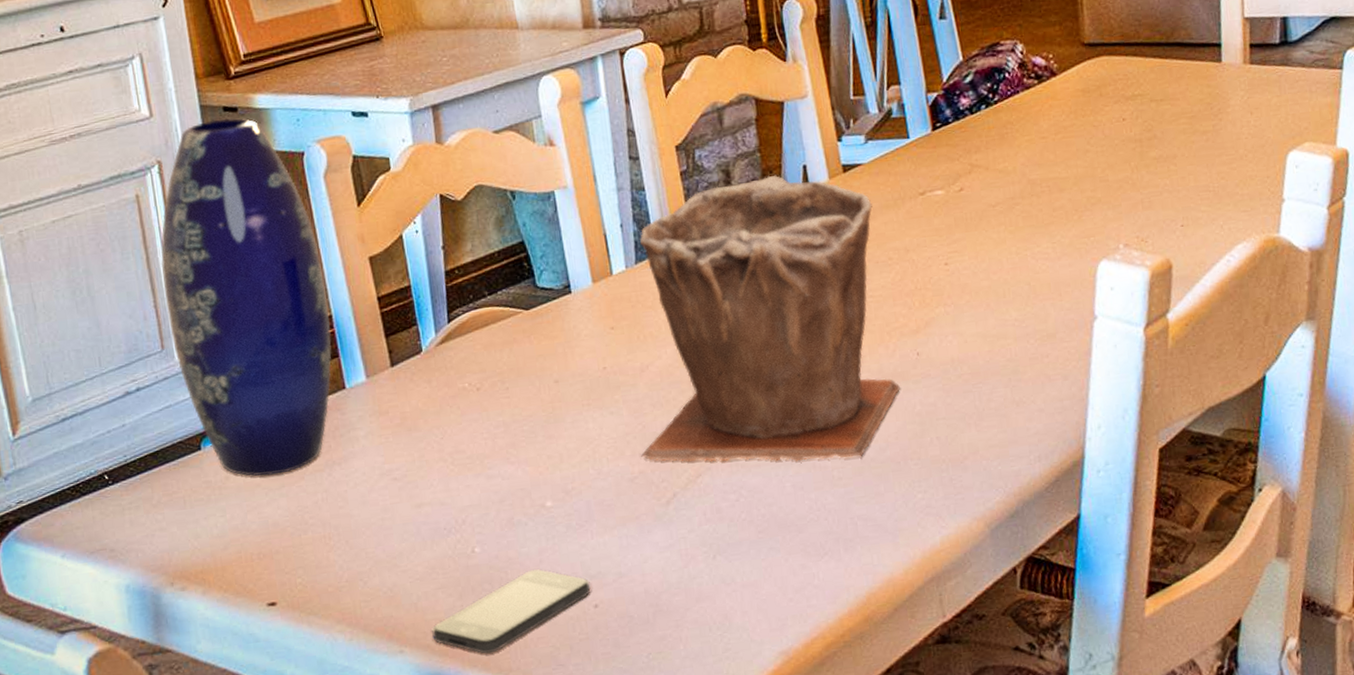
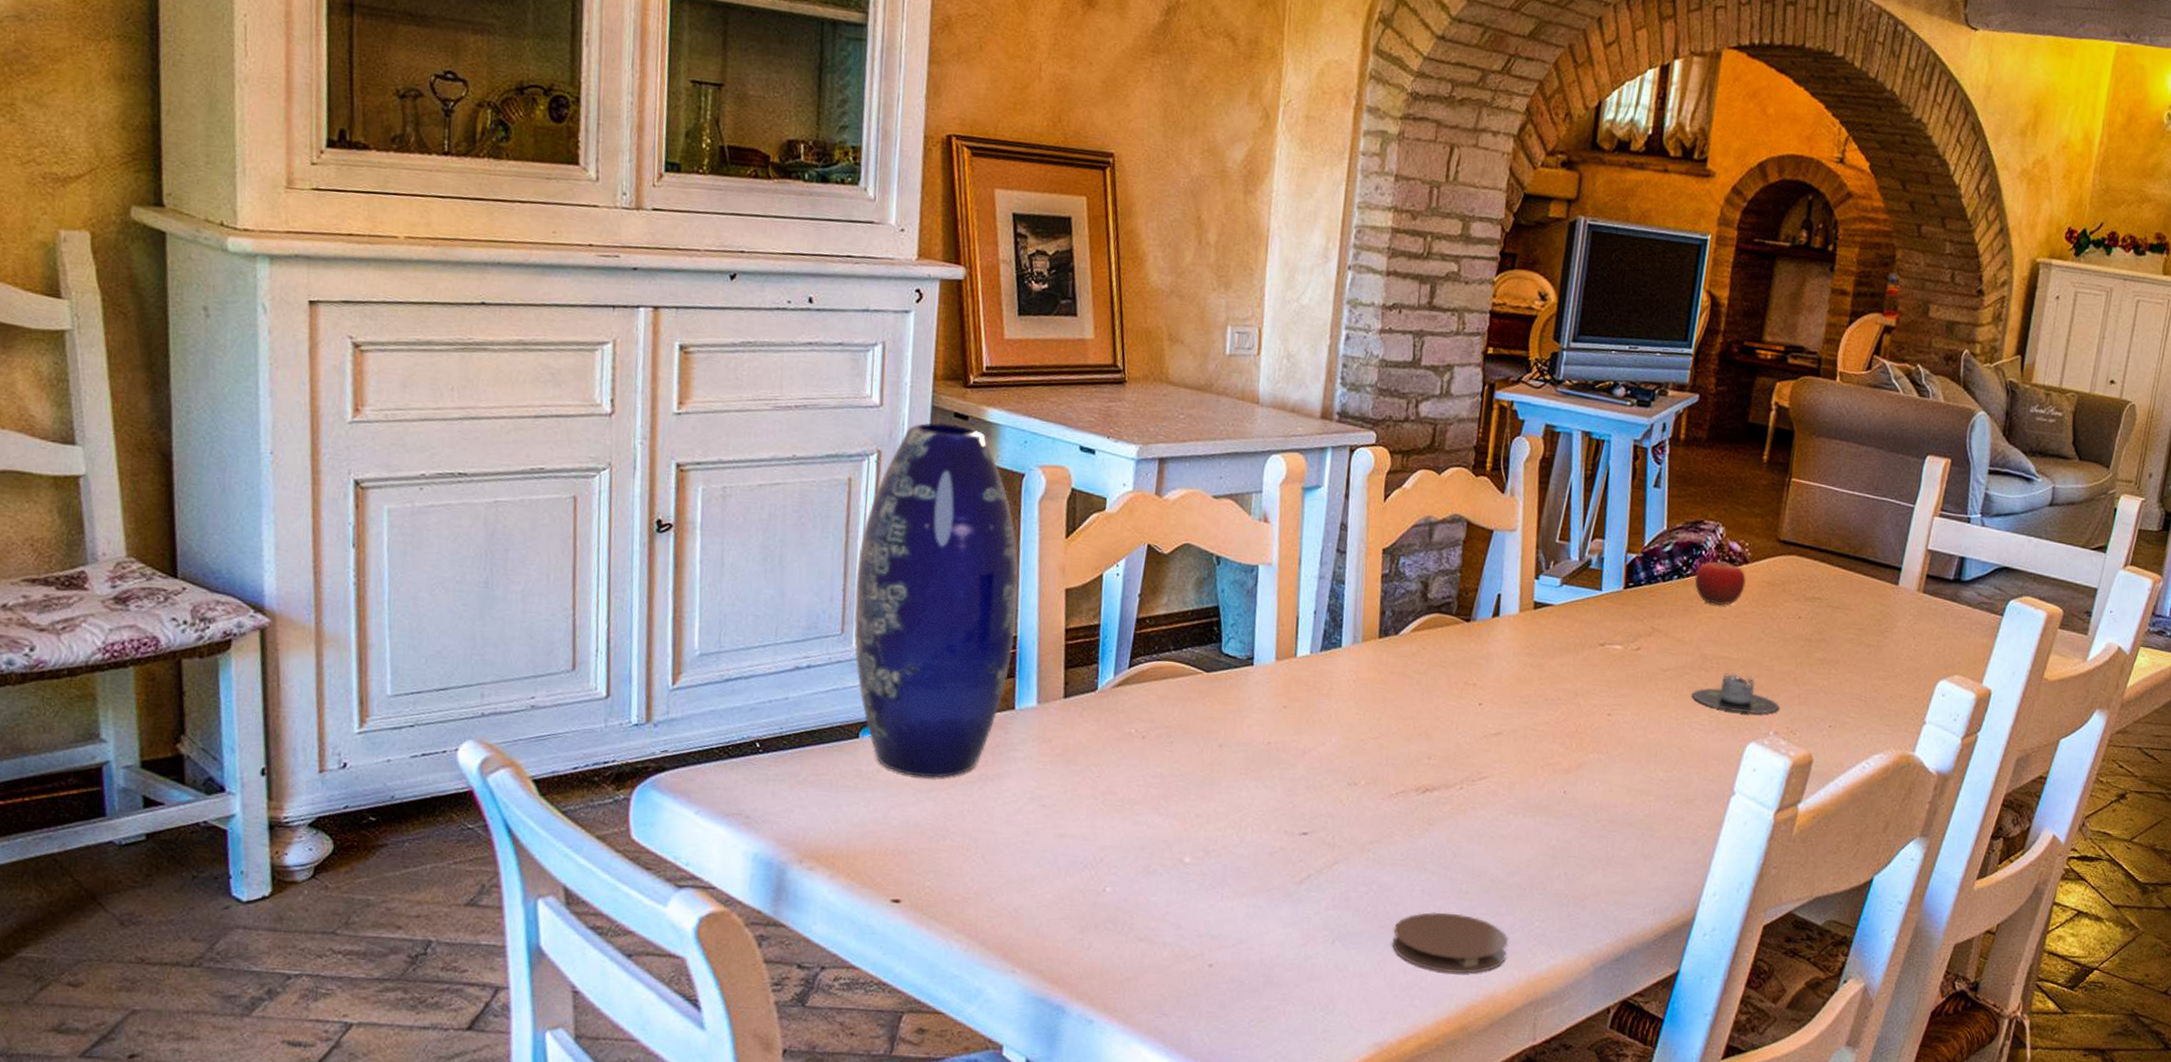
smartphone: present [432,569,591,654] -> none [1046,919,1210,990]
plant pot: present [640,174,900,462] -> none [1285,595,1554,877]
coaster: none [773,502,897,565] -> present [1392,912,1509,973]
fruit: none [1003,74,1059,126] -> present [1694,556,1747,606]
candle: none [1028,192,1124,234] -> present [1692,672,1780,714]

